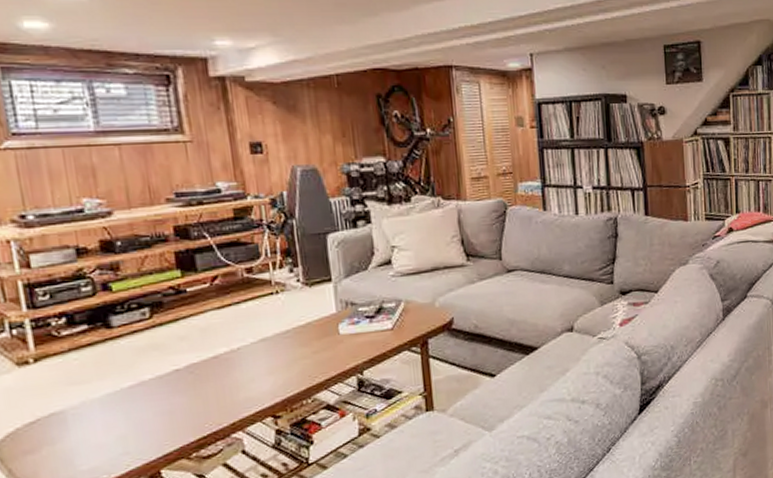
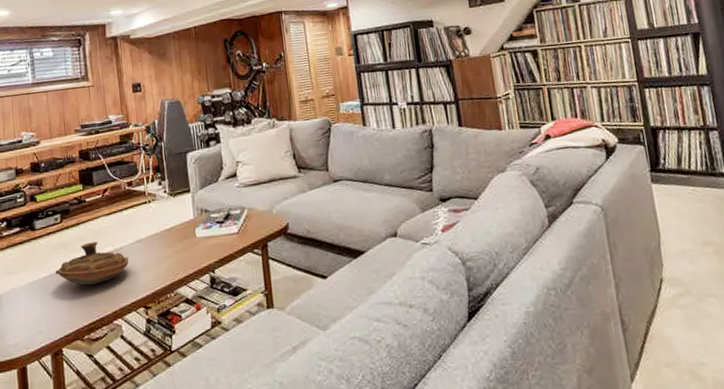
decorative bowl: none [145,341,251,395] -> present [55,242,129,286]

